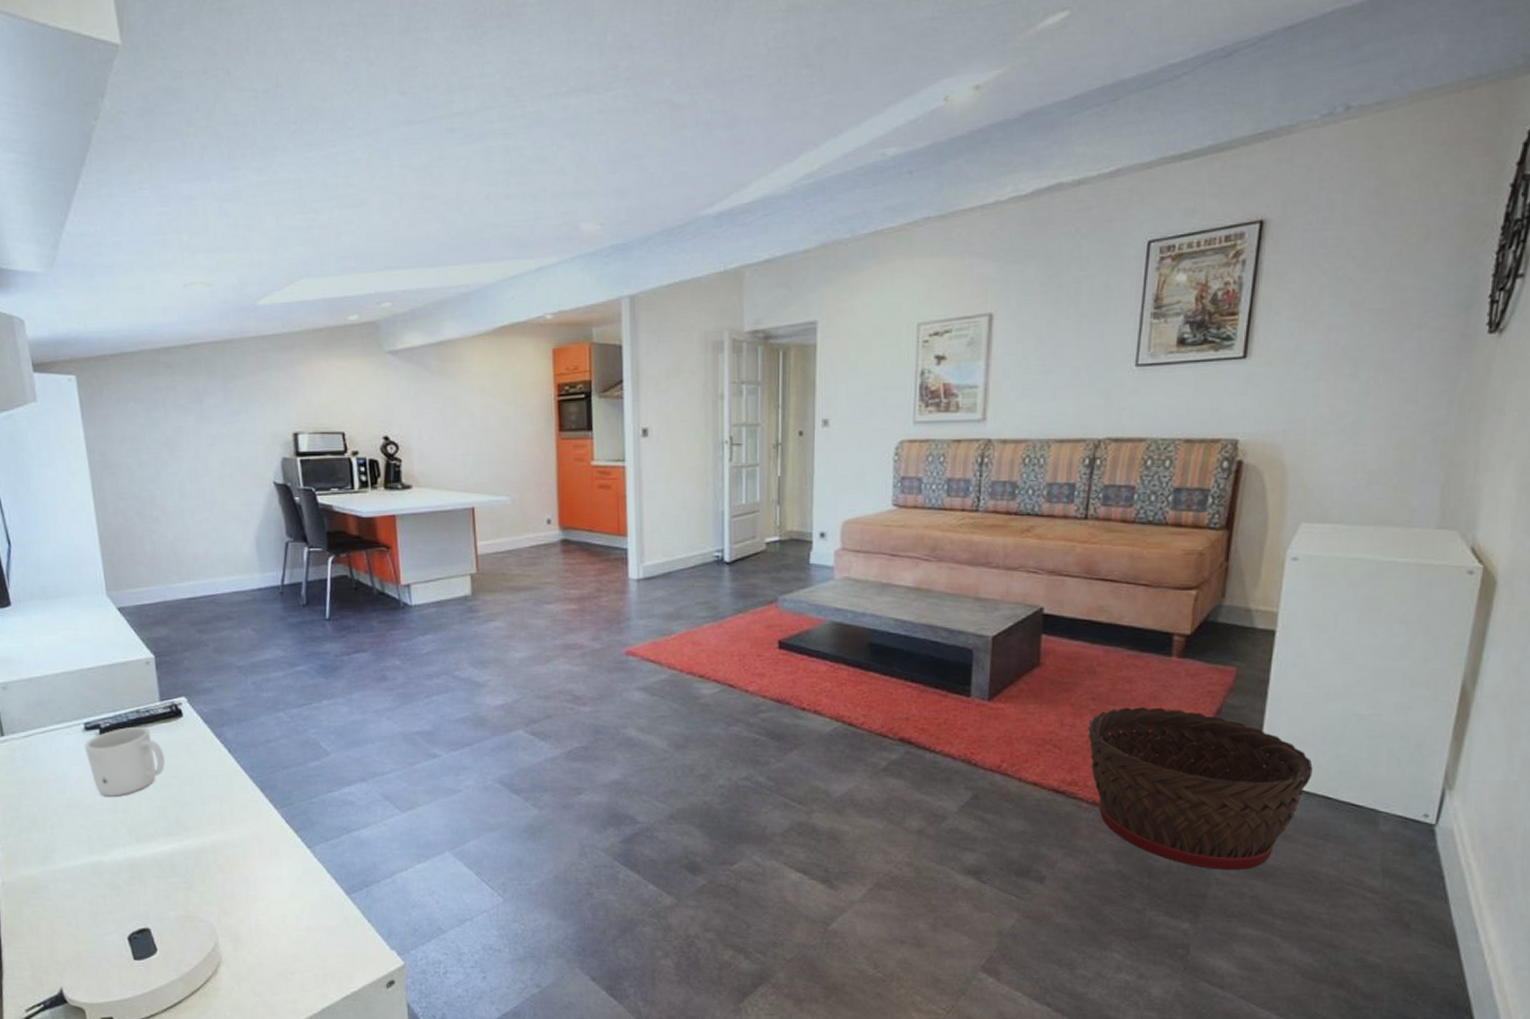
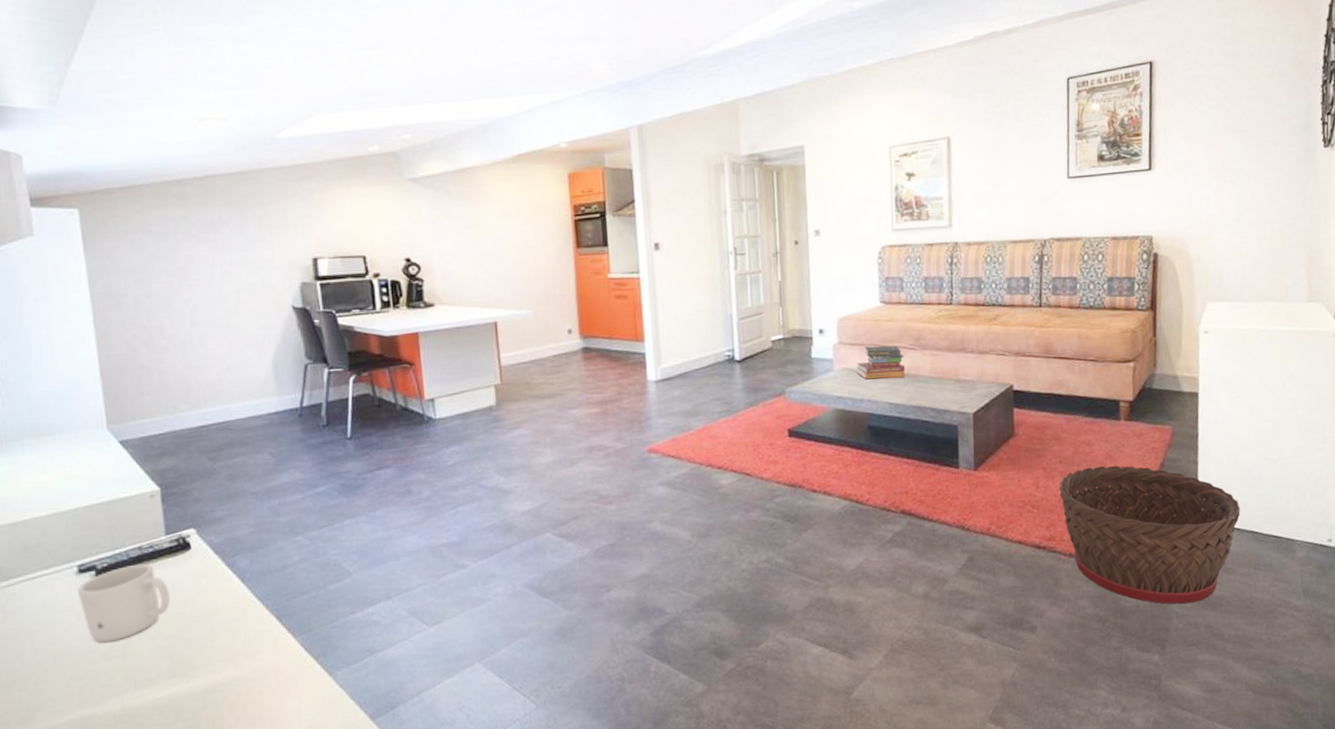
books: none [860,554,917,592] -> present [856,346,906,380]

